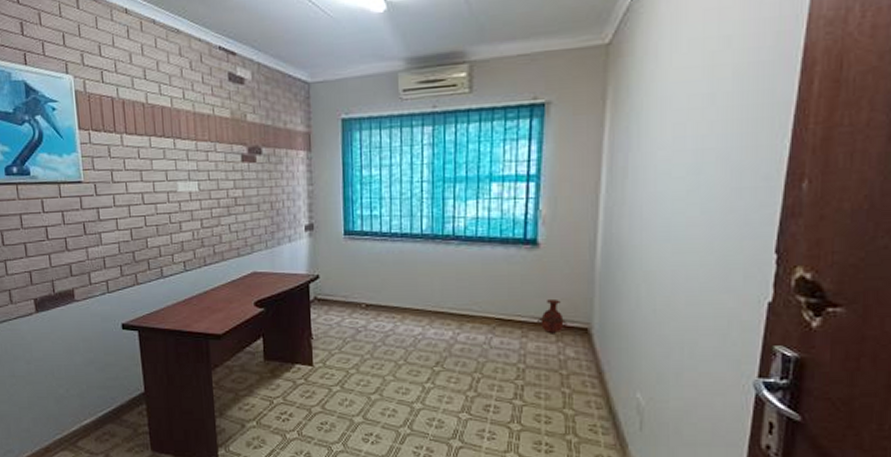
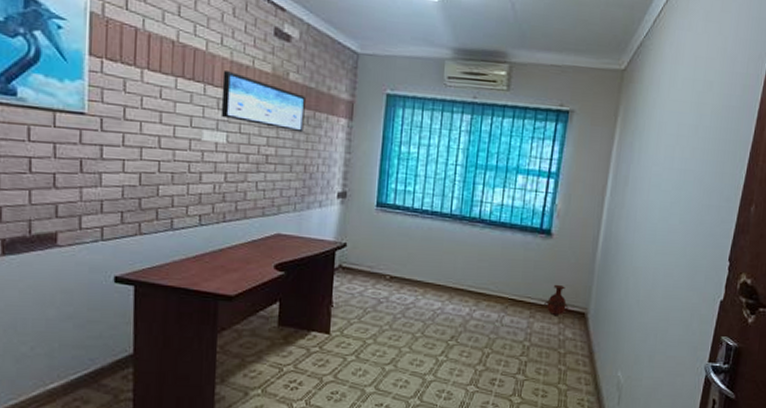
wall art: none [188,122,266,172] -> present [220,71,306,133]

